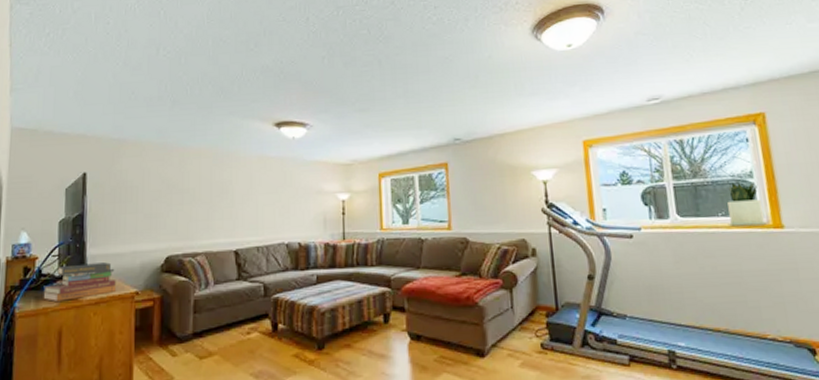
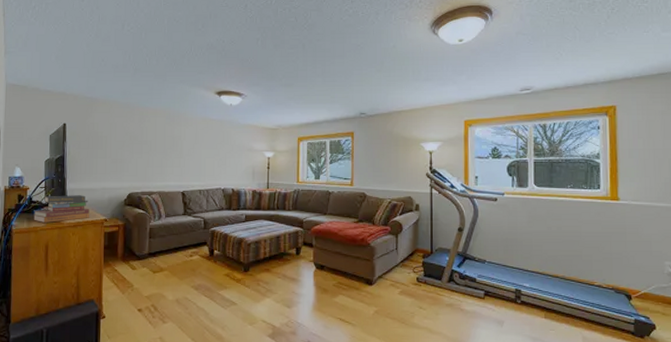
planter: present [727,182,768,228] -> none [574,162,606,198]

